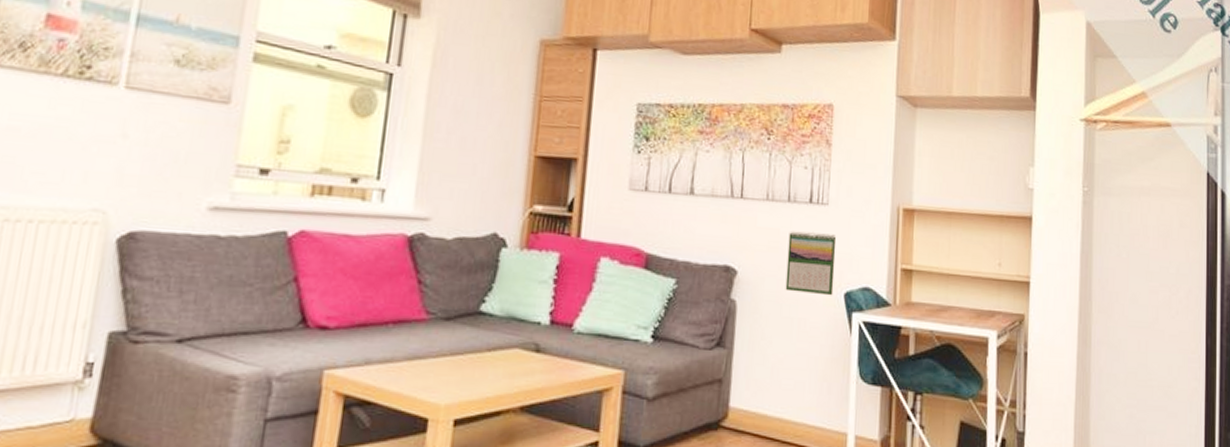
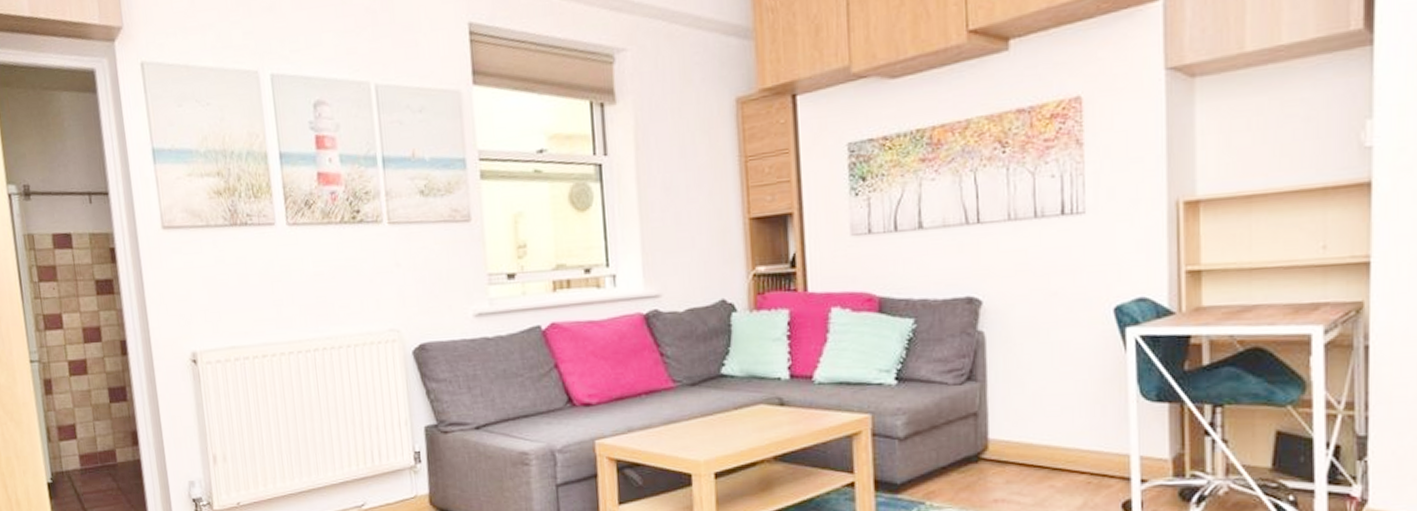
calendar: present [785,231,837,296] -> none [1039,245,1100,315]

